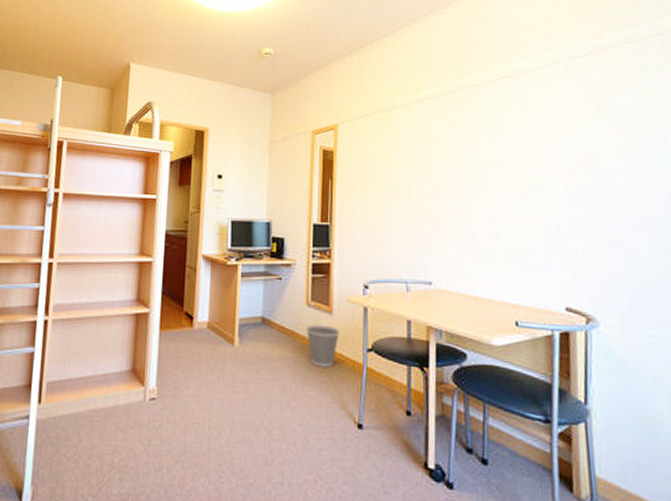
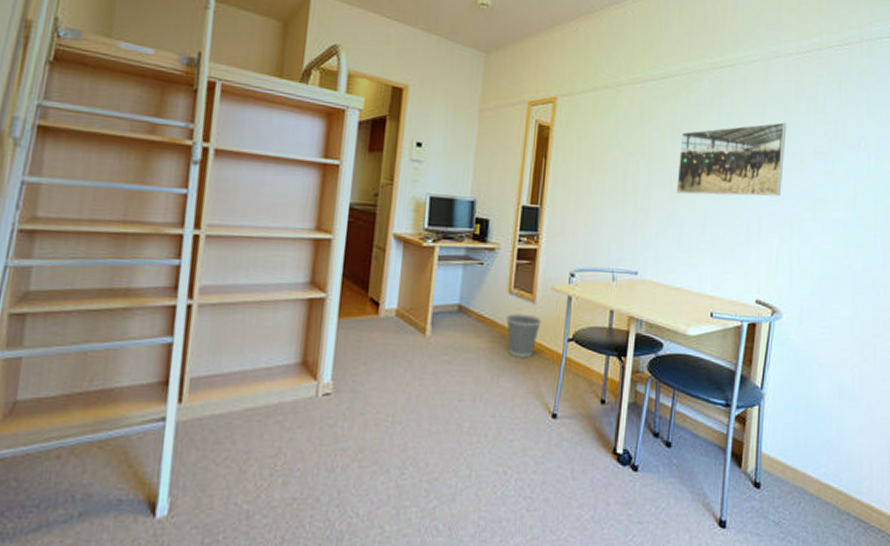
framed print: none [462,125,580,204] -> present [676,122,787,197]

